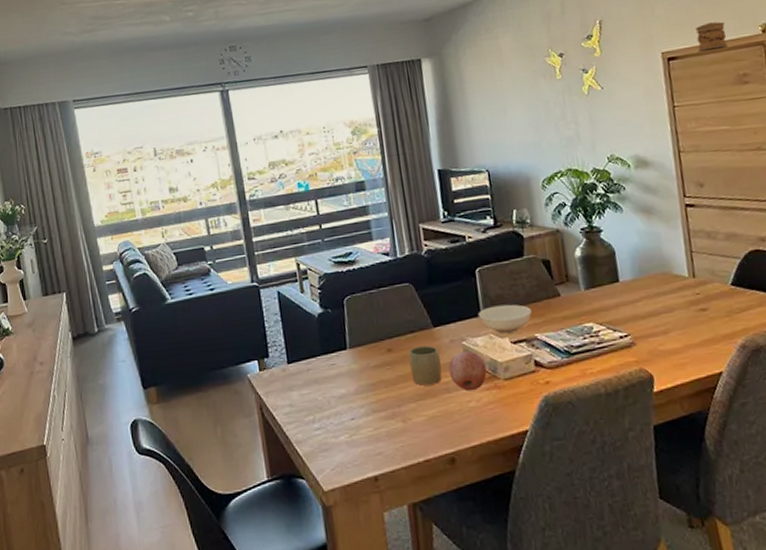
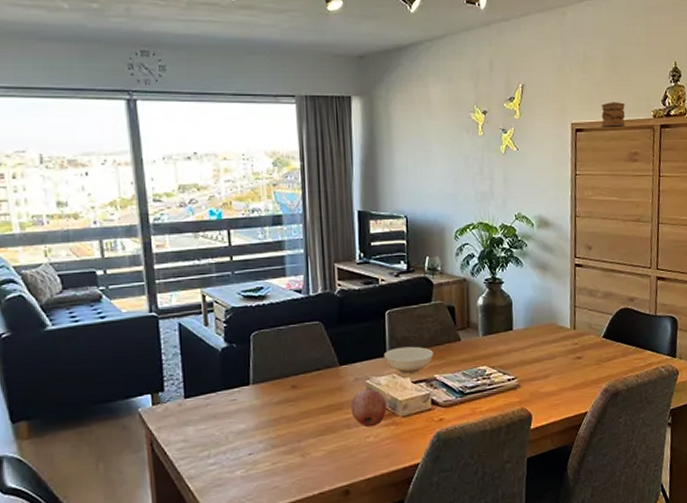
mug: present [409,346,443,386] -> none [313,383,345,422]

